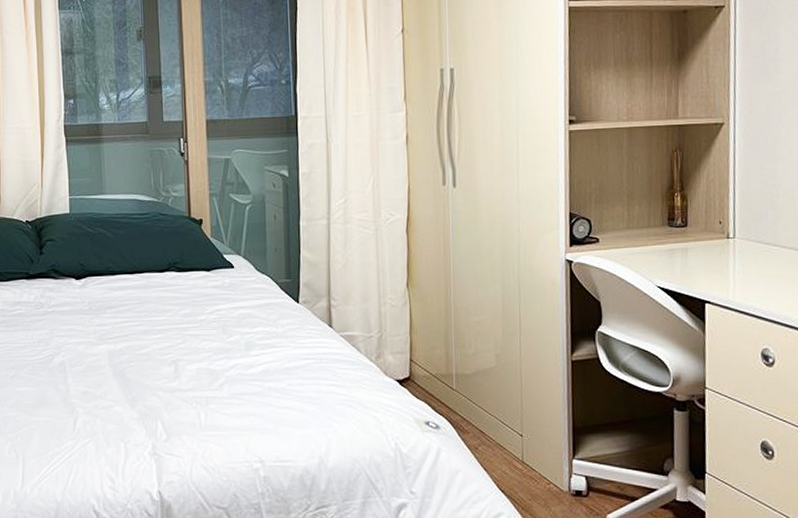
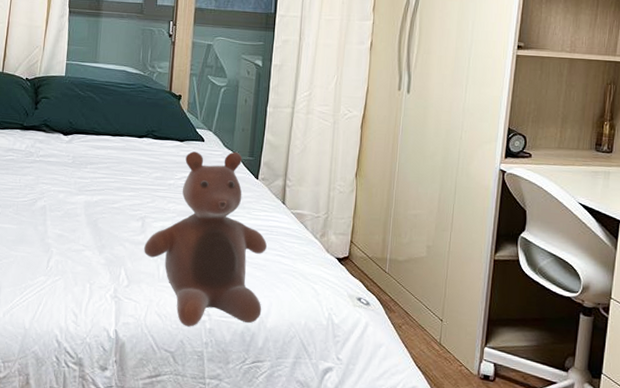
stuffed bear: none [180,275,320,477] -> present [144,151,268,327]

